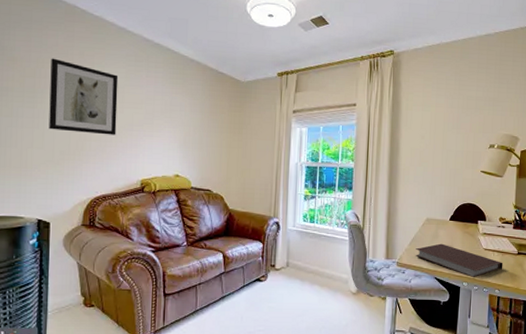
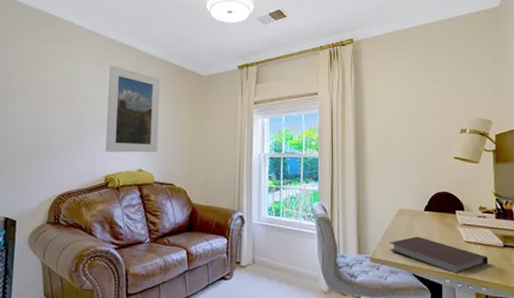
wall art: present [49,58,119,135] -> none [19,61,86,132]
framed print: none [141,66,198,159] -> present [105,65,161,153]

